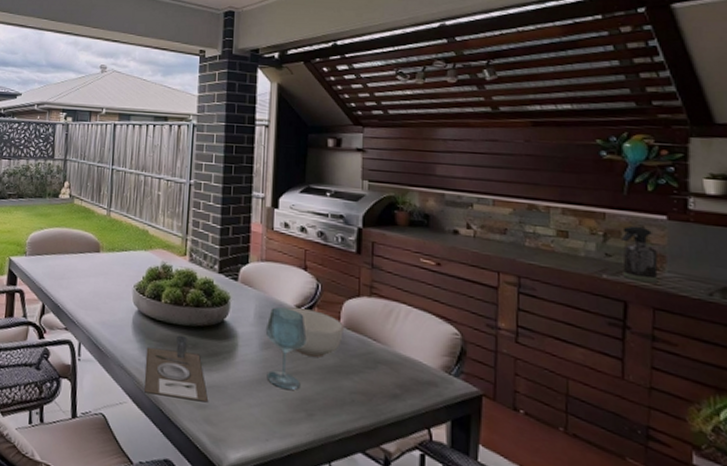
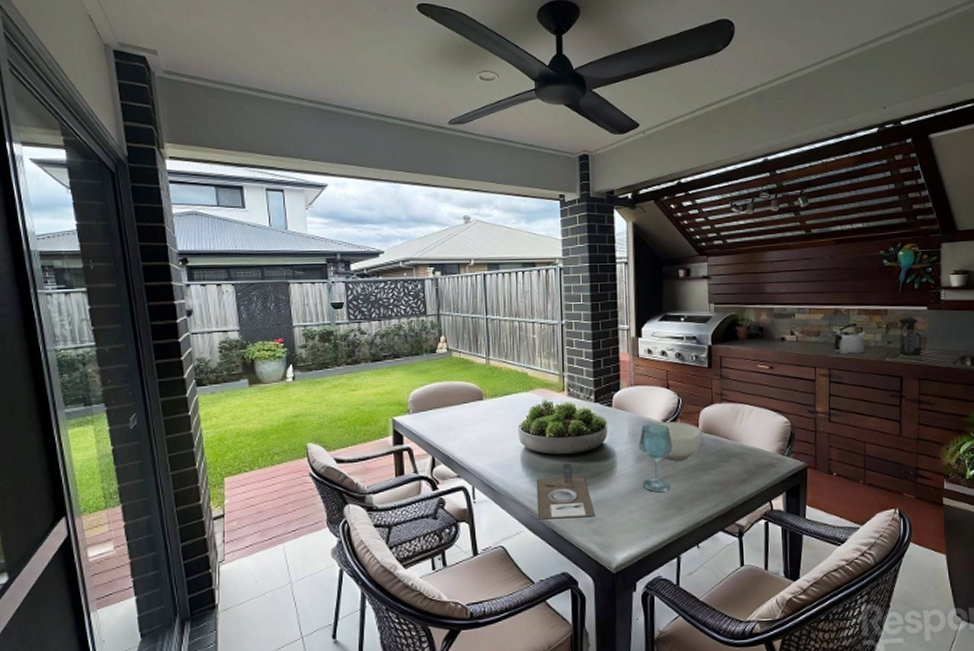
kettle: none [525,223,574,264] -> present [833,322,867,354]

